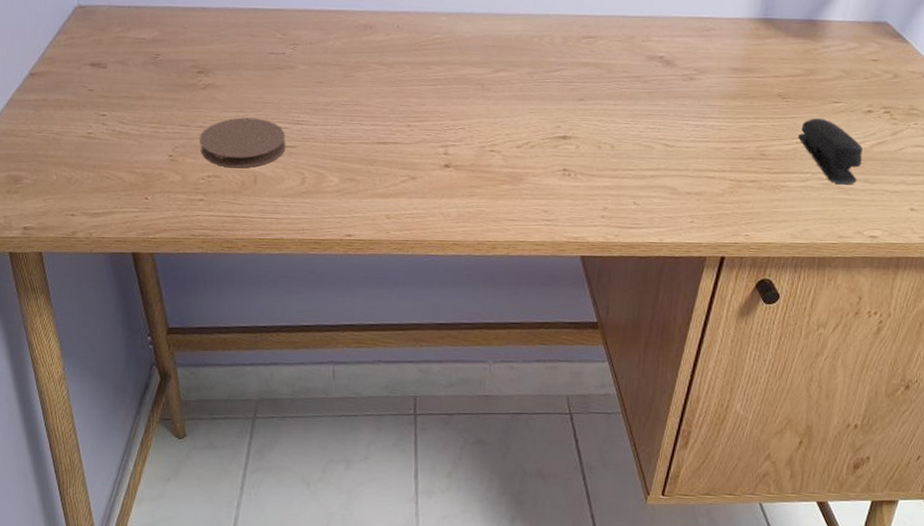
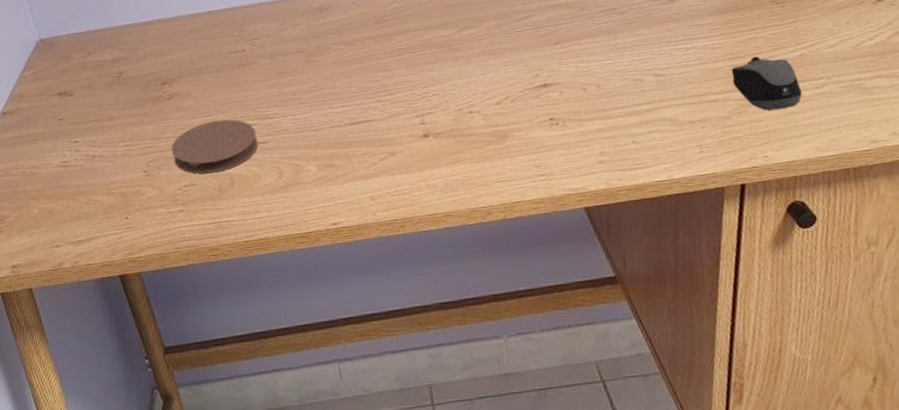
computer mouse: none [731,143,789,195] -> present [731,56,802,111]
stapler: present [798,118,862,185] -> none [803,17,882,85]

